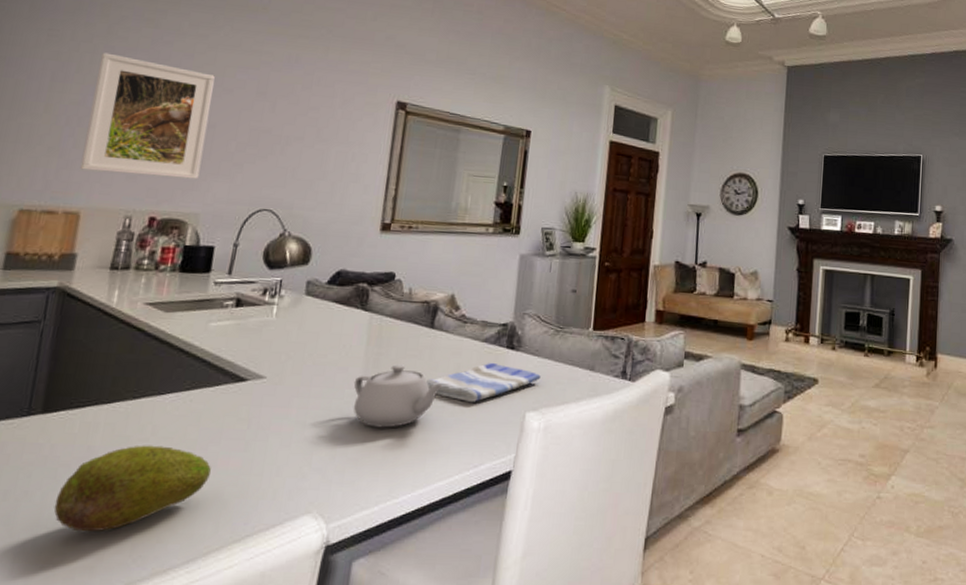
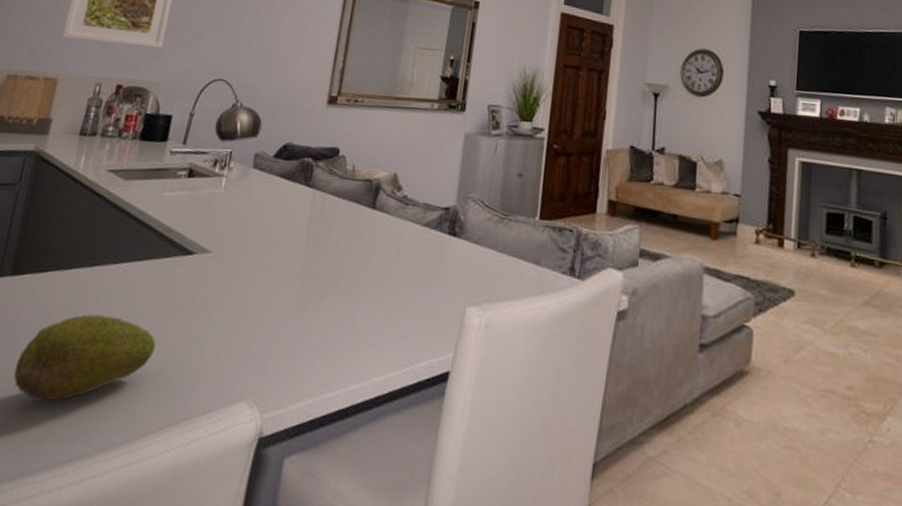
teapot: present [353,364,444,428] -> none [292,246,384,314]
dish towel: present [426,362,541,402] -> none [365,248,483,292]

